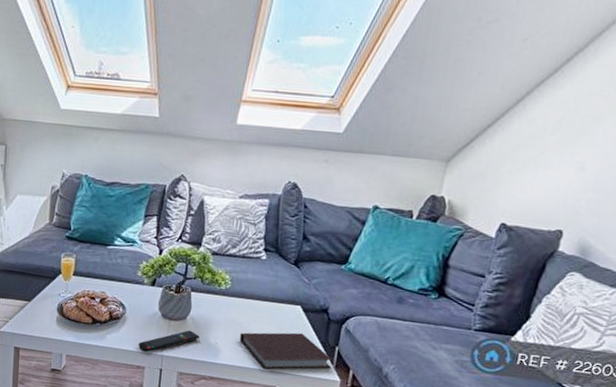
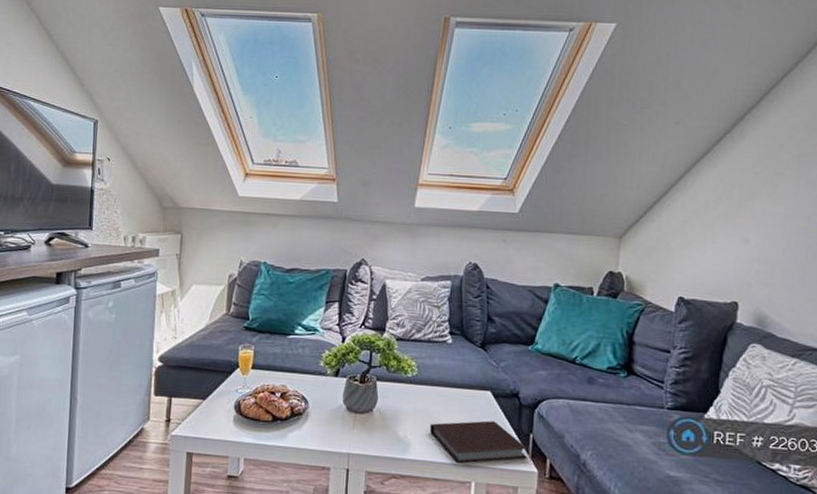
remote control: present [138,330,199,353] -> none [323,423,387,451]

